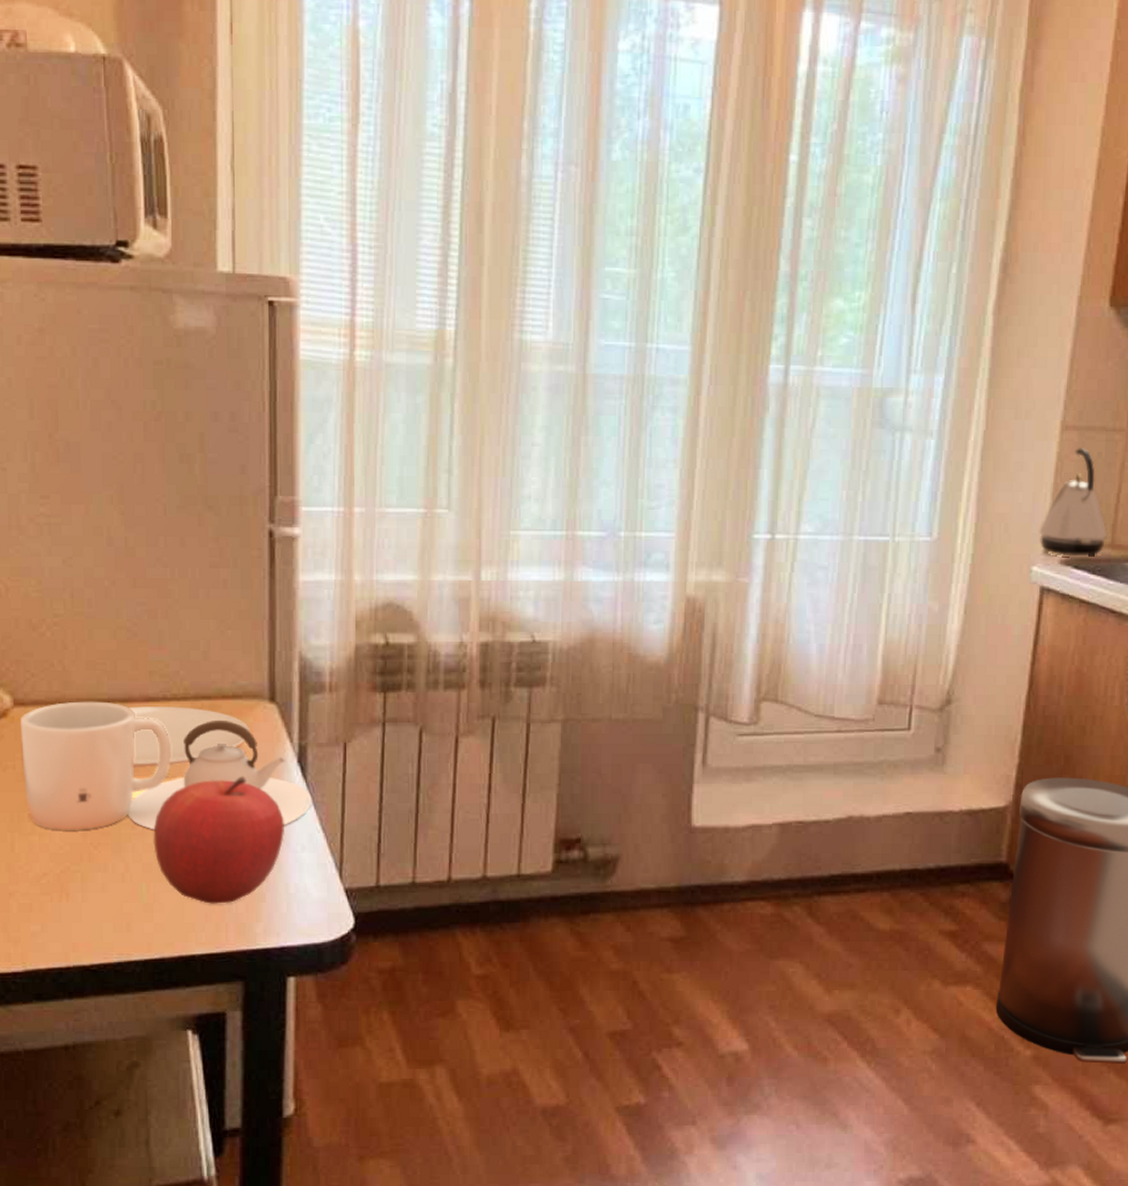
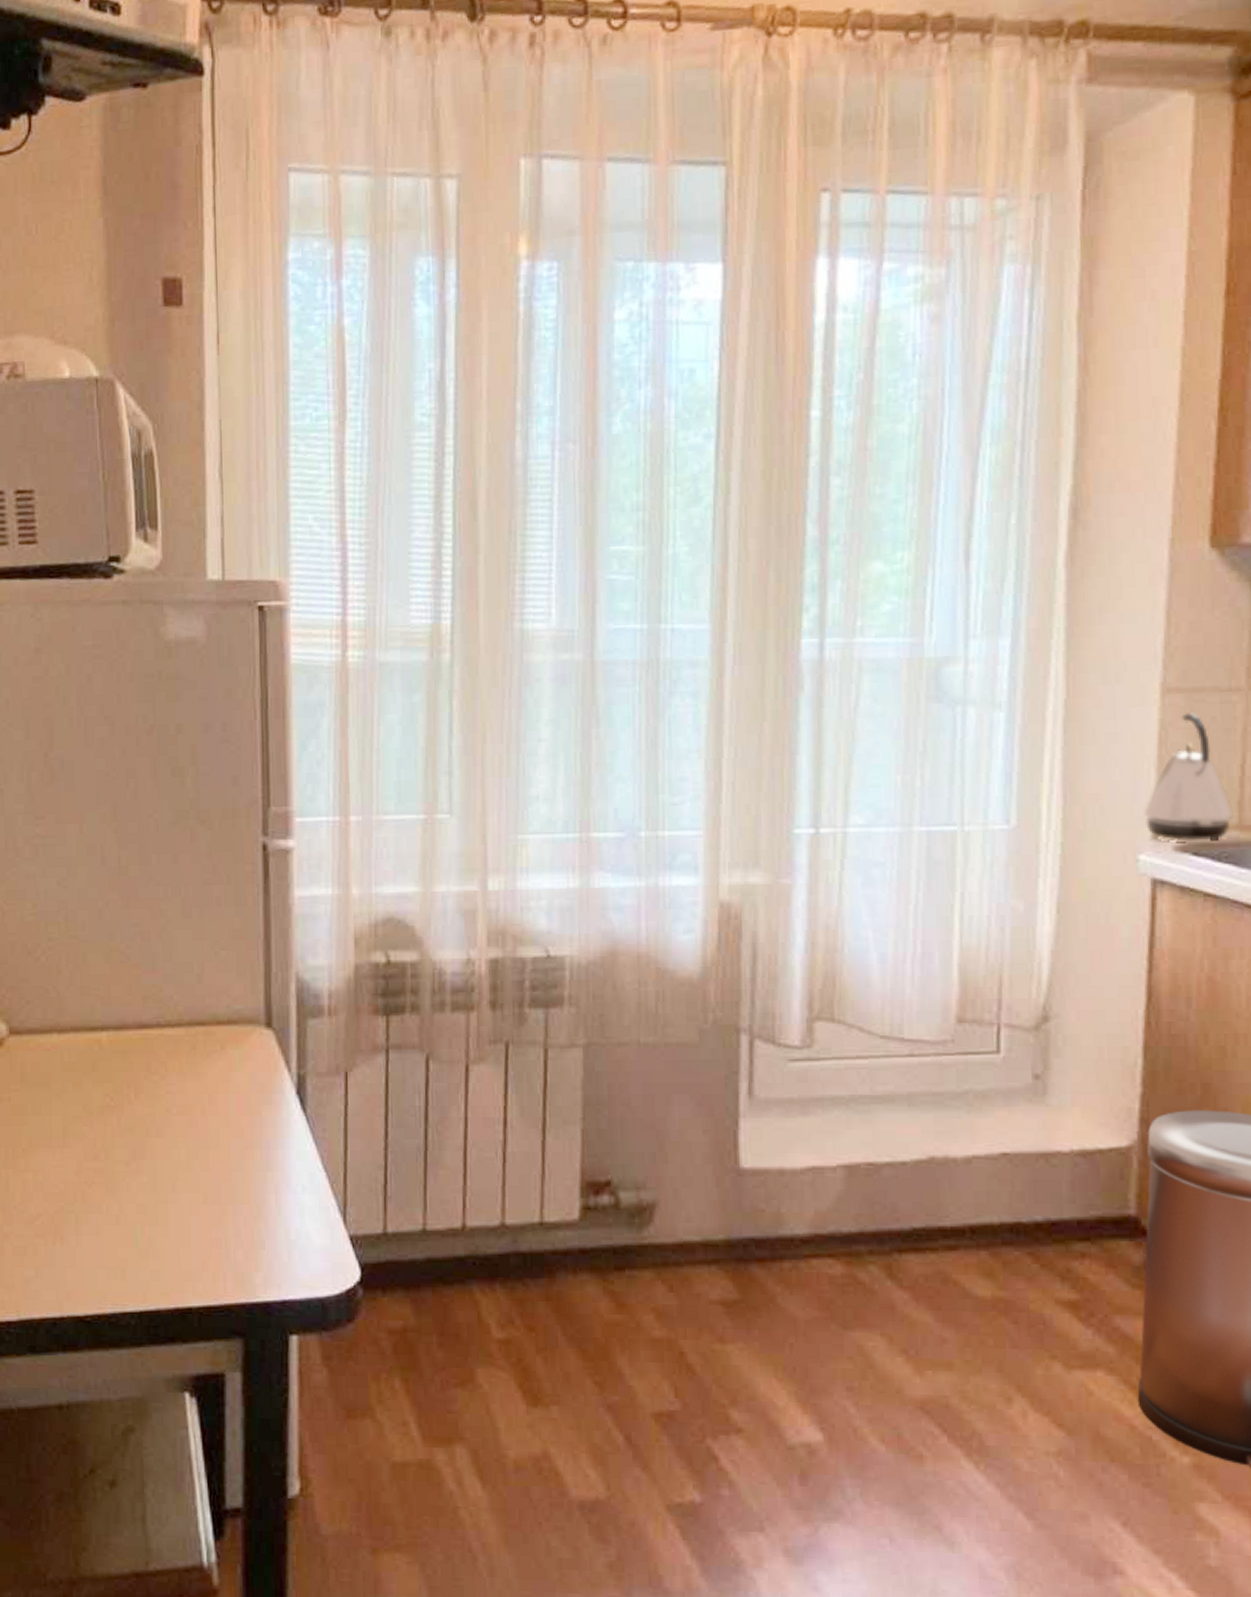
mug: present [20,701,171,832] -> none [15,1029,166,1169]
teapot: present [128,719,312,830] -> none [122,1047,313,1168]
plate: present [129,706,251,767] -> none [122,1034,247,1100]
fruit: present [153,775,284,904] -> none [148,1108,284,1251]

